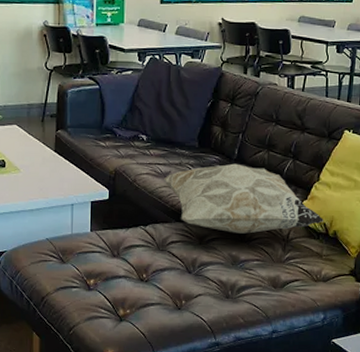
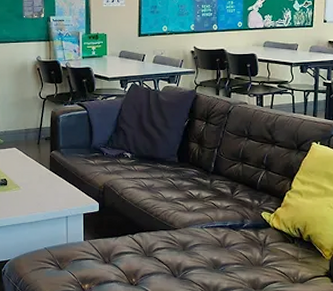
decorative pillow: present [163,163,323,234] -> none [147,176,297,240]

